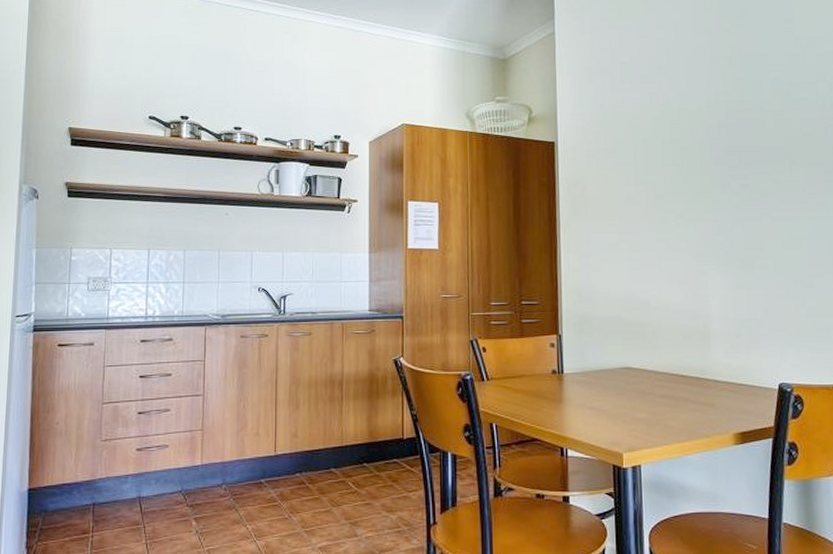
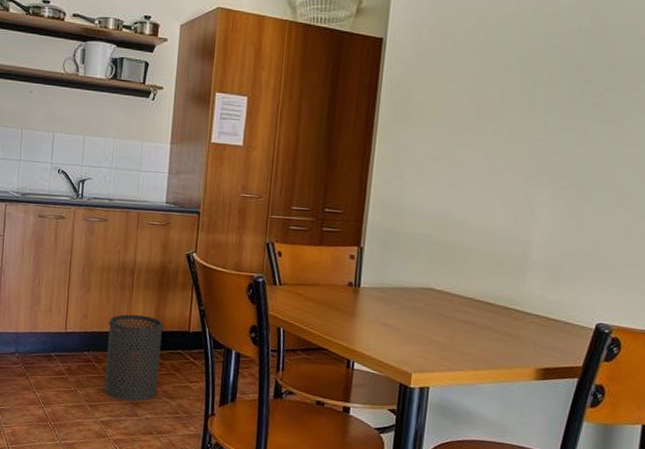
trash can: none [319,427,377,522] -> present [104,314,164,402]

